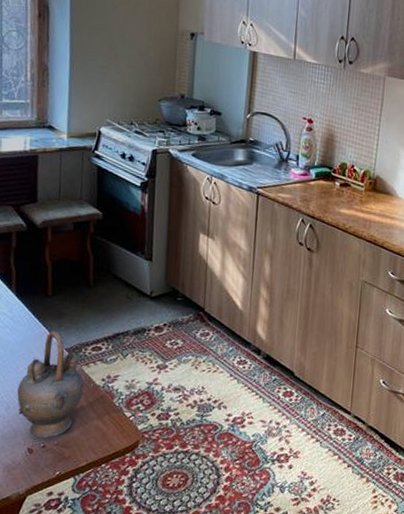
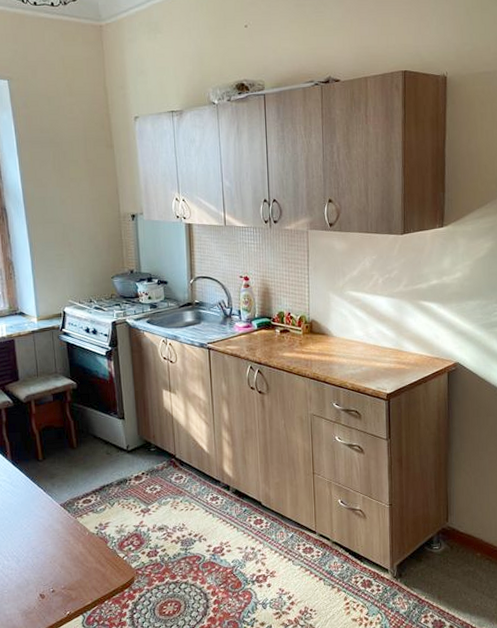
teapot: present [17,331,84,438] -> none [24,490,80,584]

